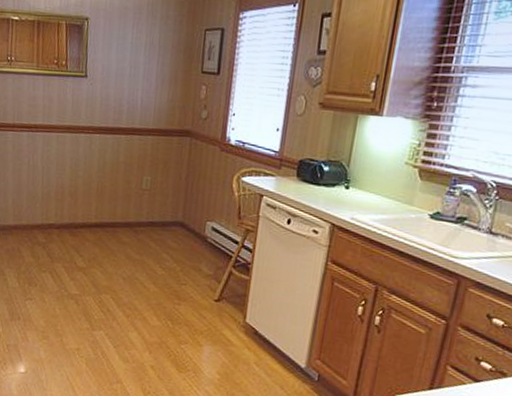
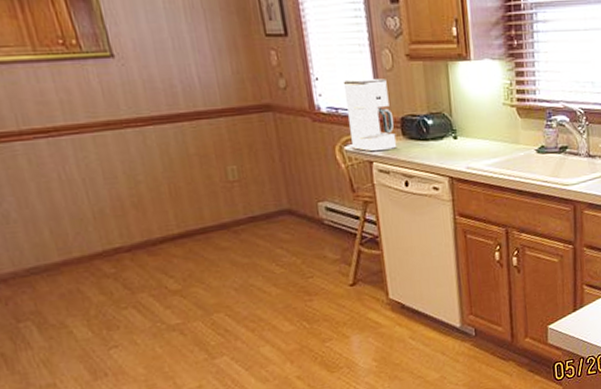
coffee maker: none [249,119,295,188] -> present [343,78,397,152]

